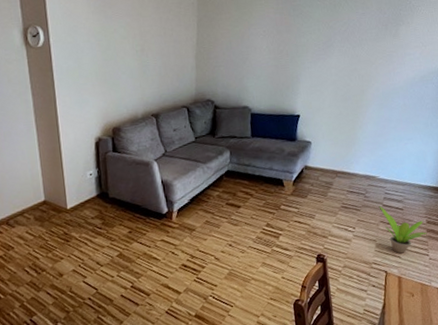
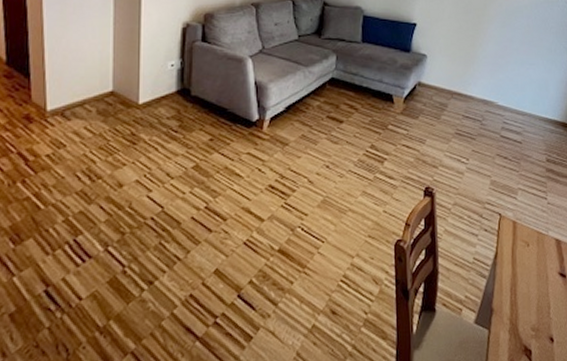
potted plant: present [378,206,427,254] -> none [495,137,546,194]

